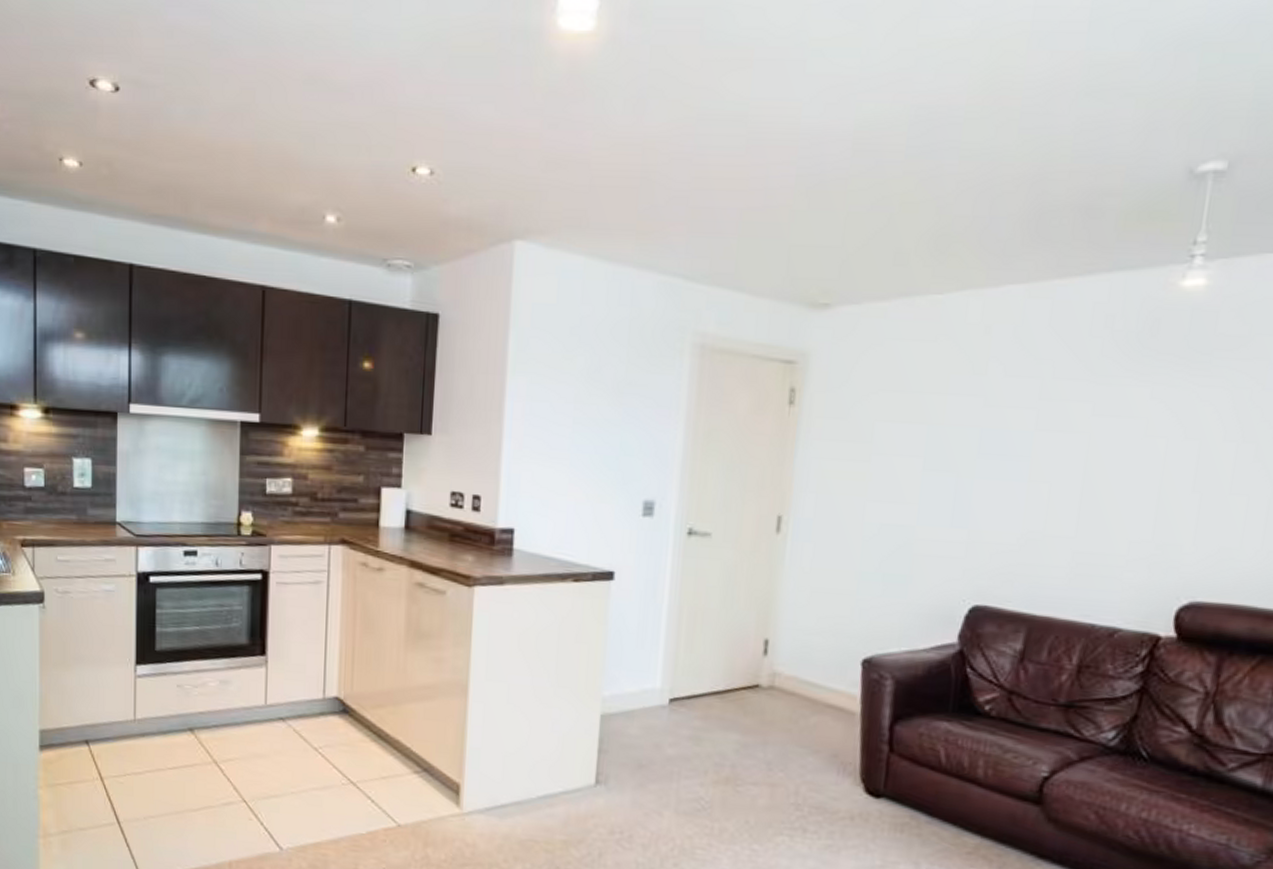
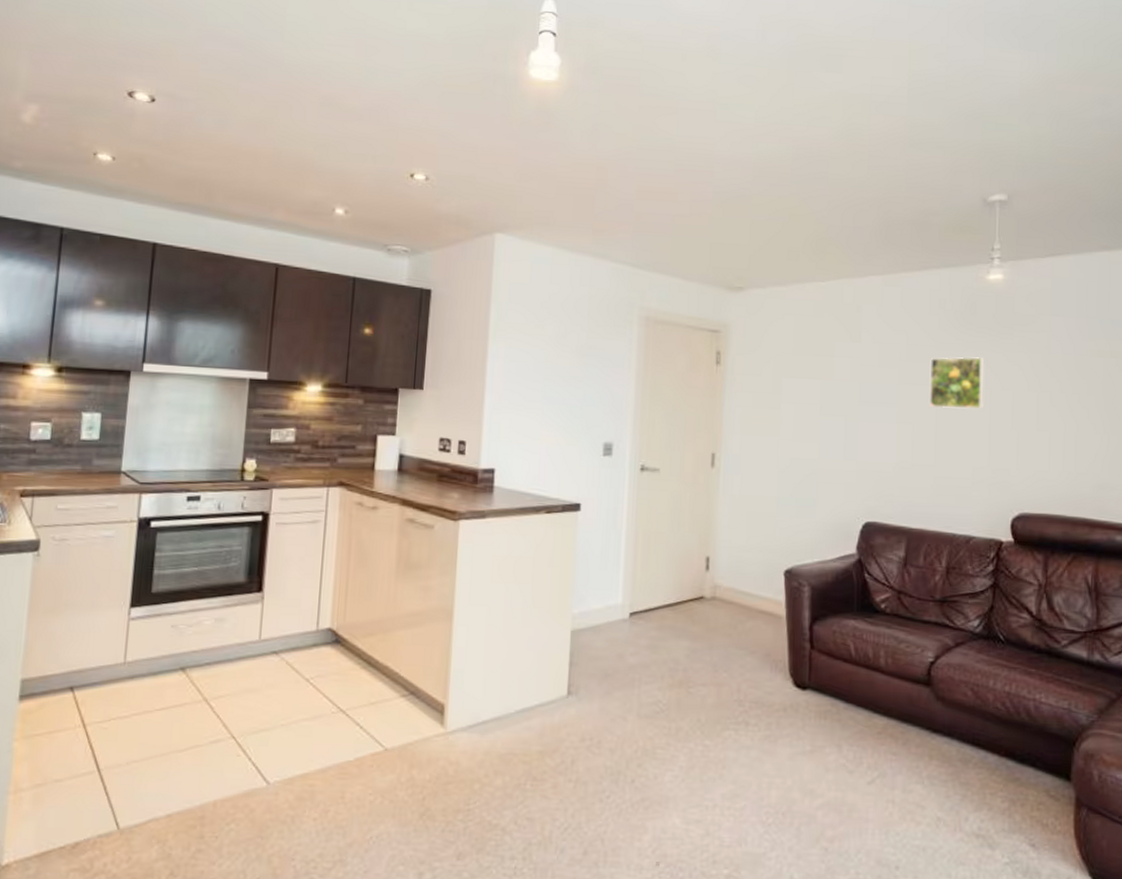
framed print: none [1076,394,1162,465] -> present [929,357,984,409]

